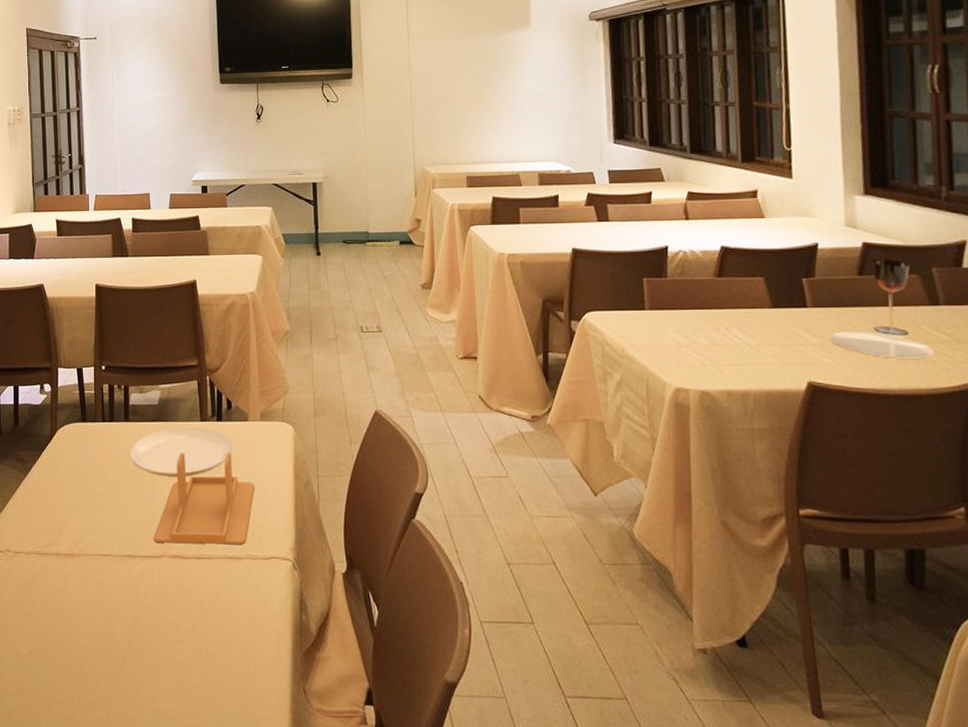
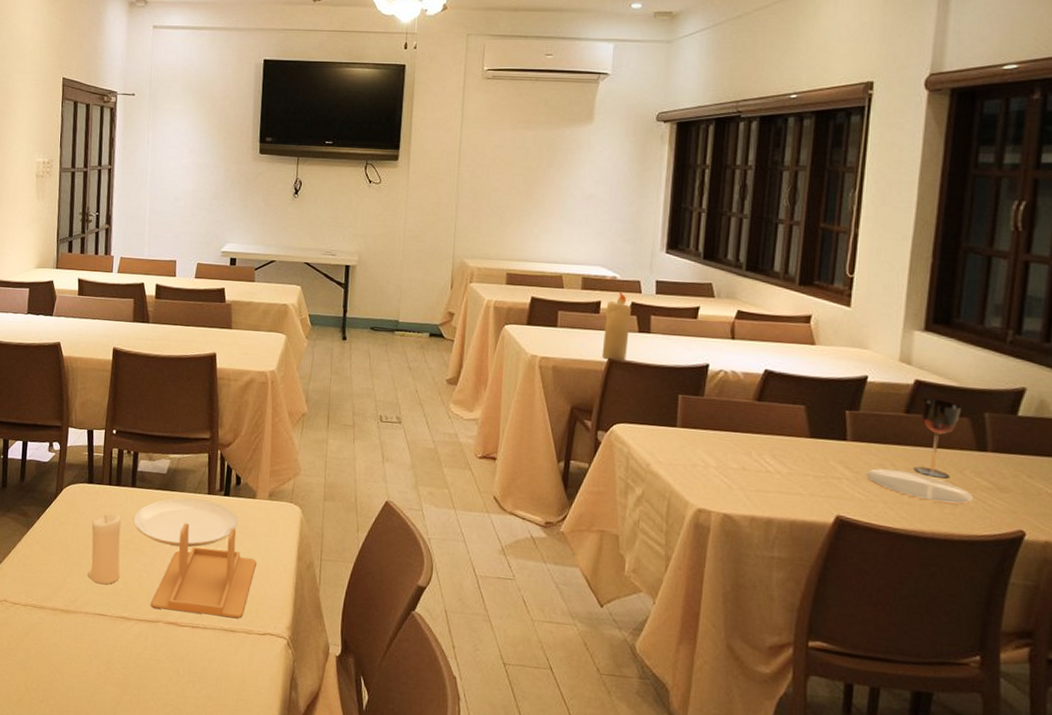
candle: none [88,450,120,524] -> present [88,513,122,585]
candle: none [564,183,590,251] -> present [601,290,632,361]

